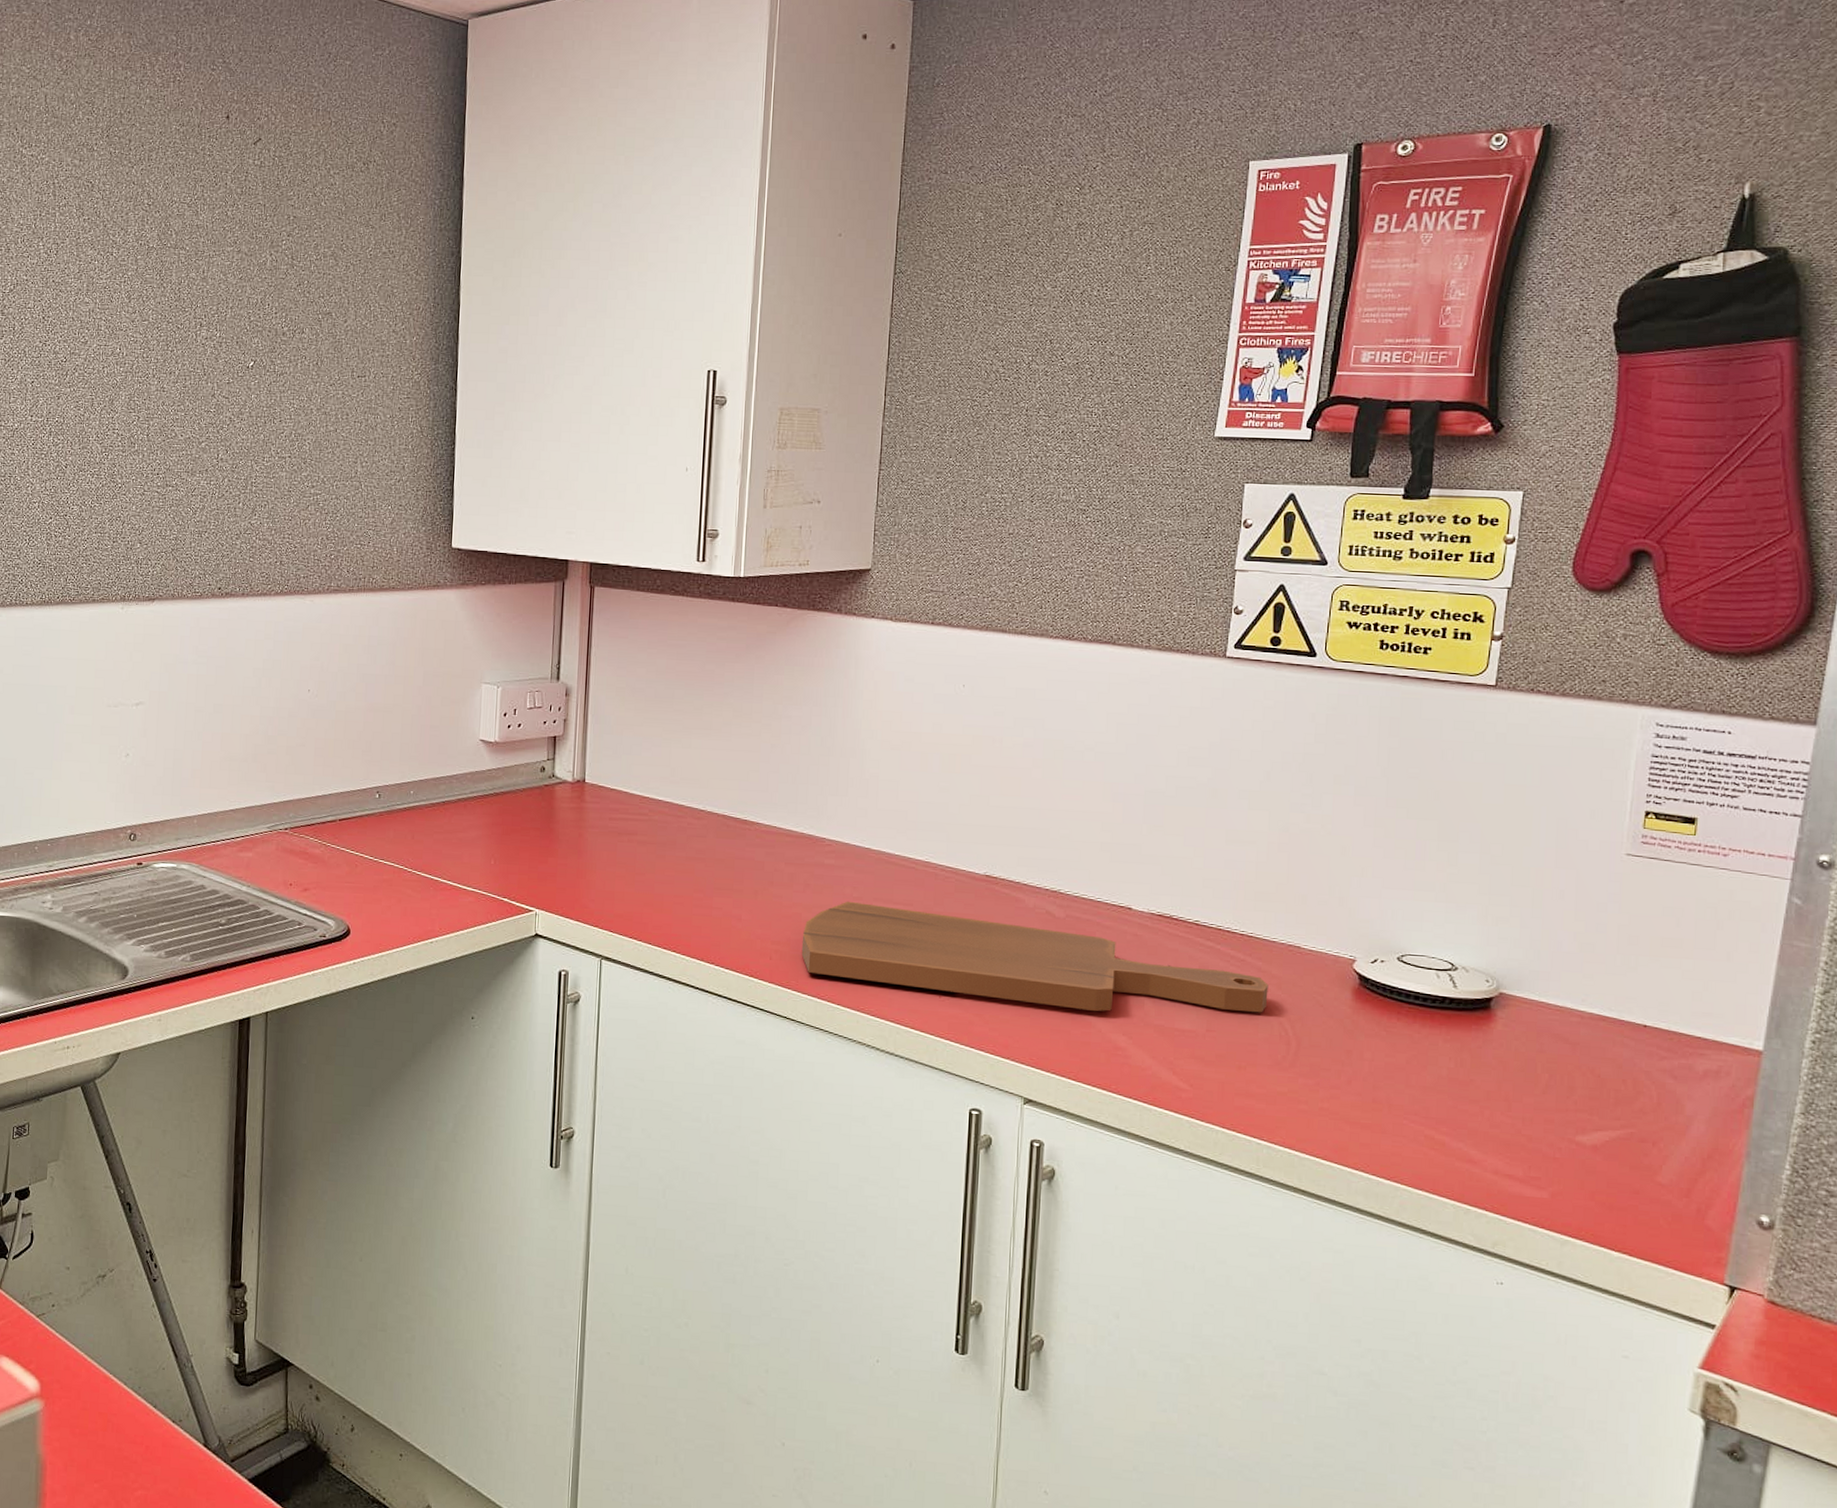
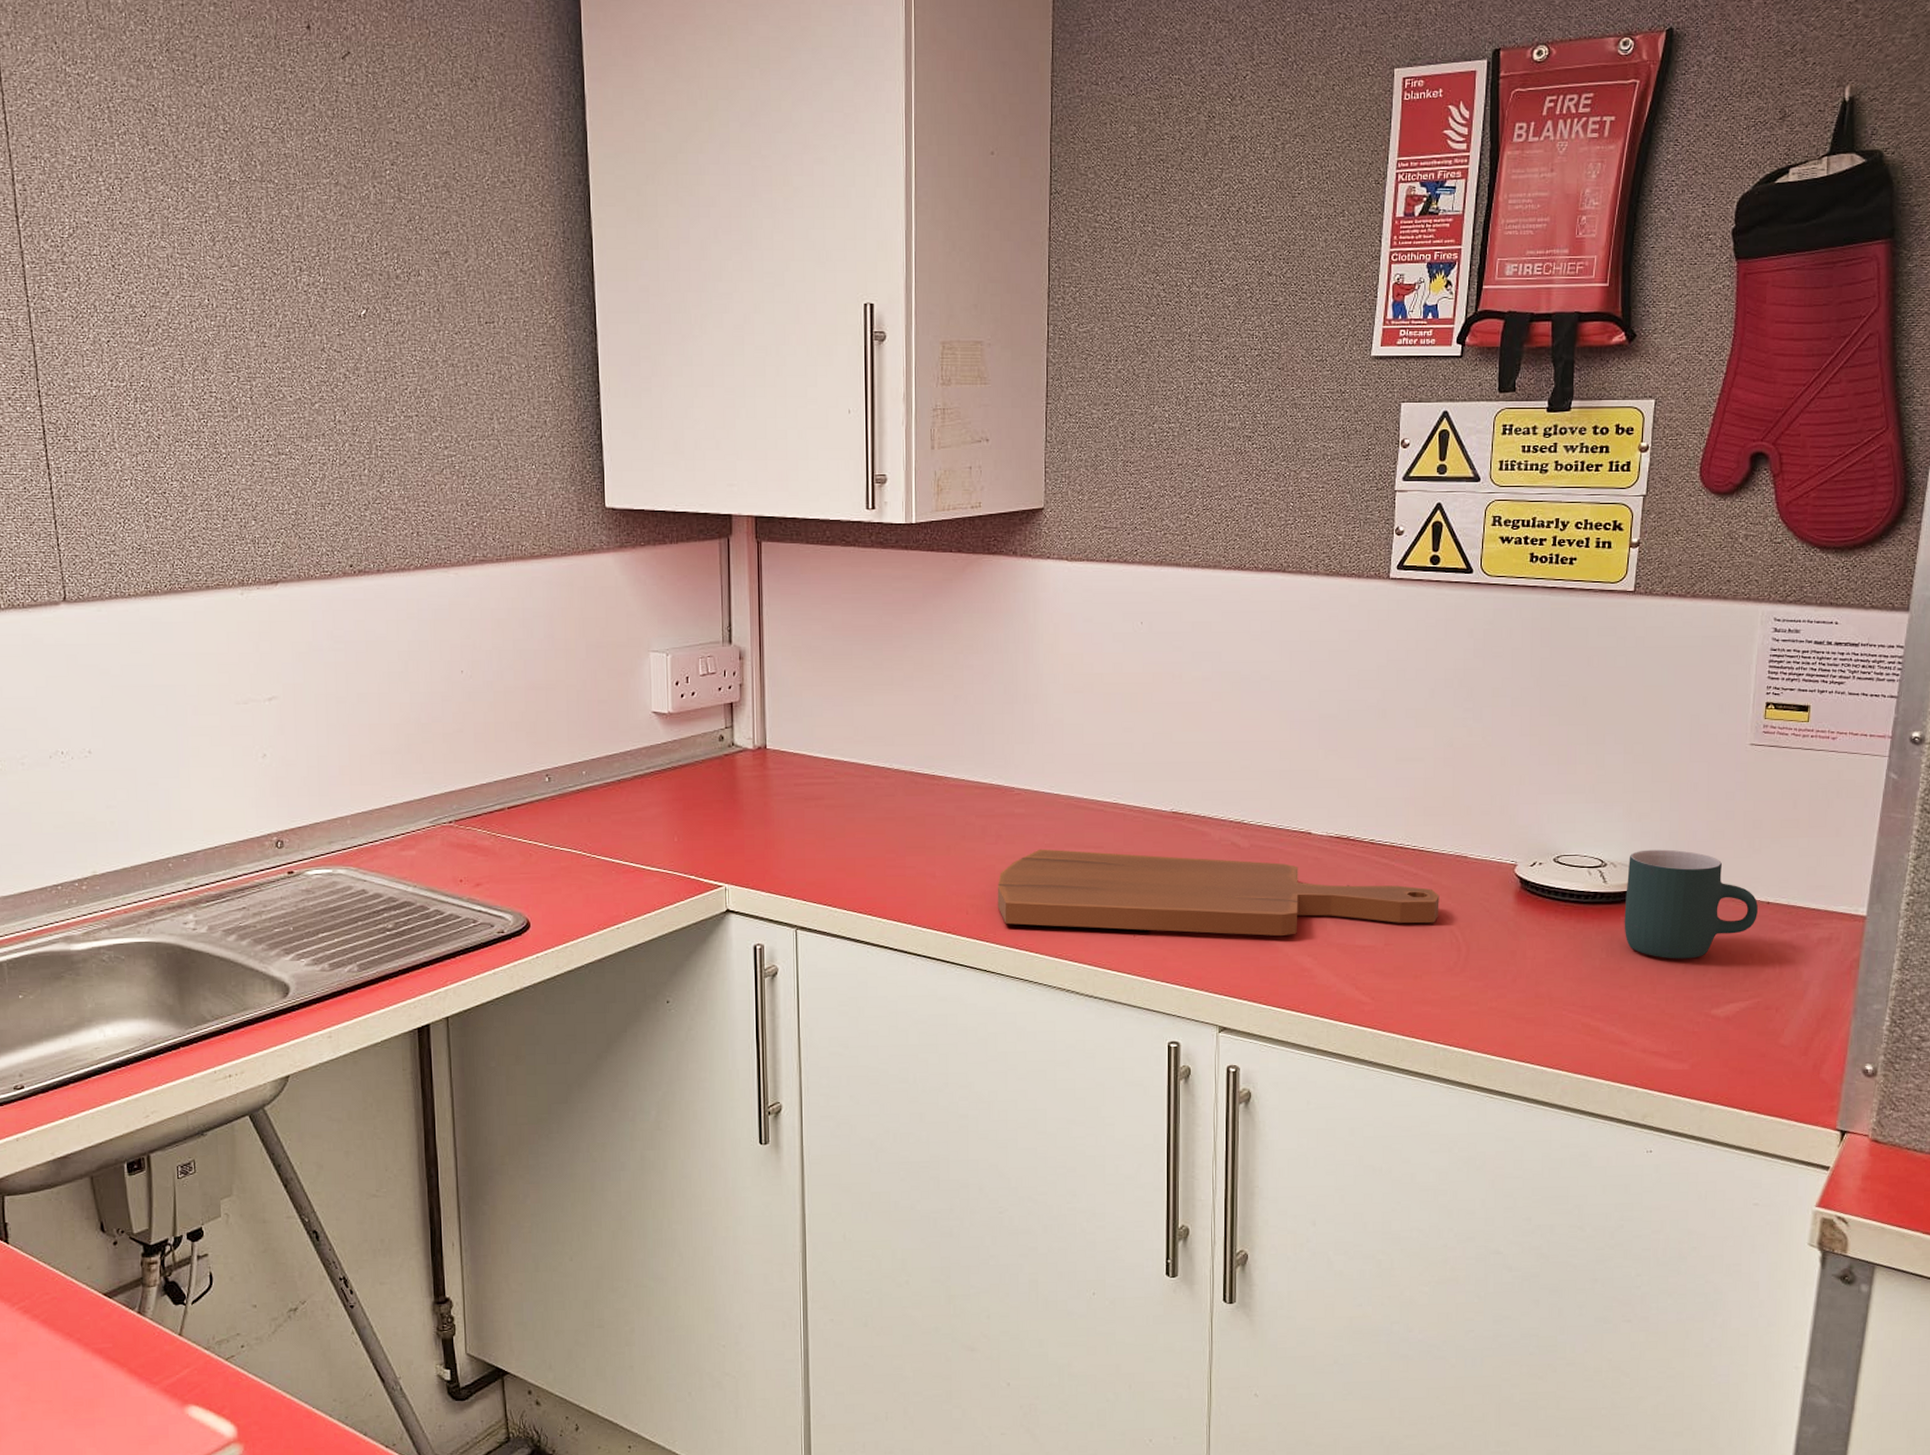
mug: none [1476,956,1633,1078] -> present [1624,849,1758,959]

